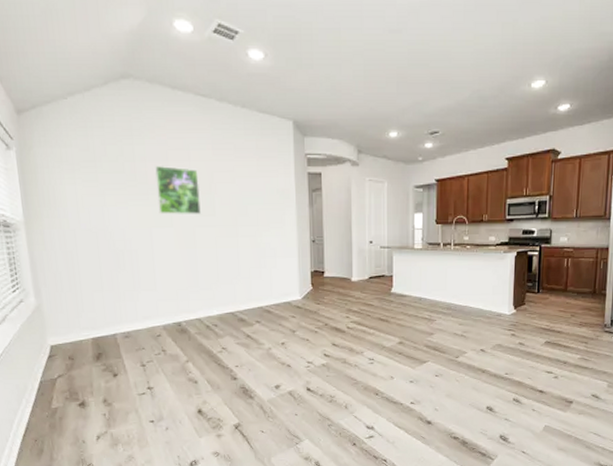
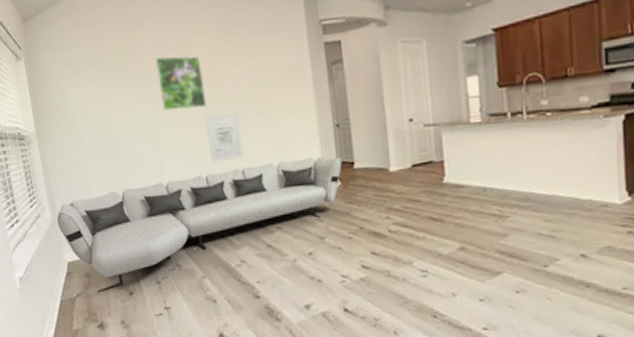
sofa: none [41,265,315,374] -> present [56,157,342,293]
wall art: none [199,222,232,263] -> present [205,112,244,163]

